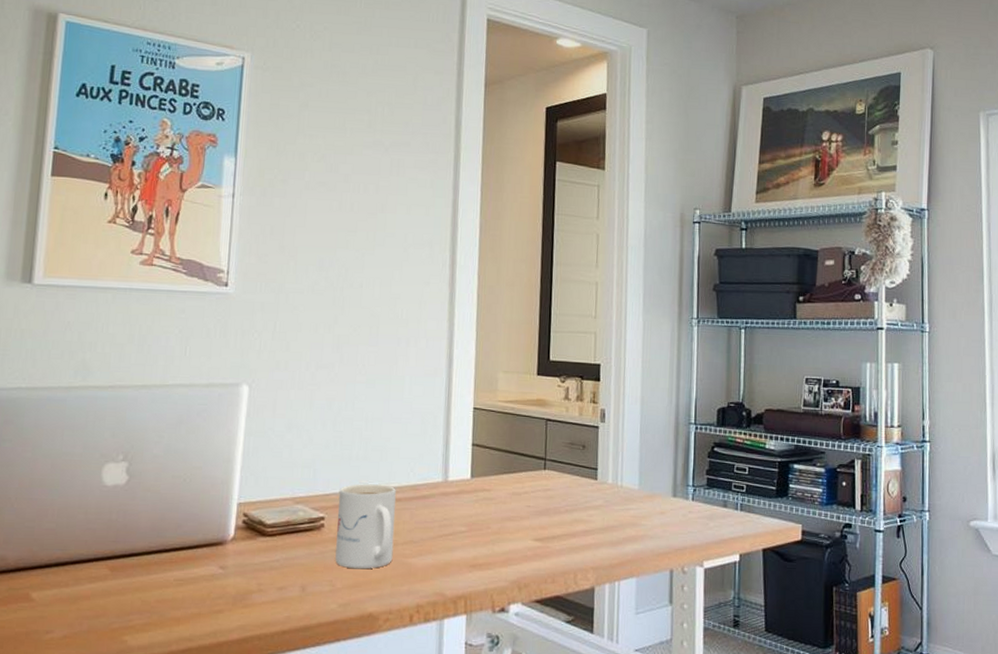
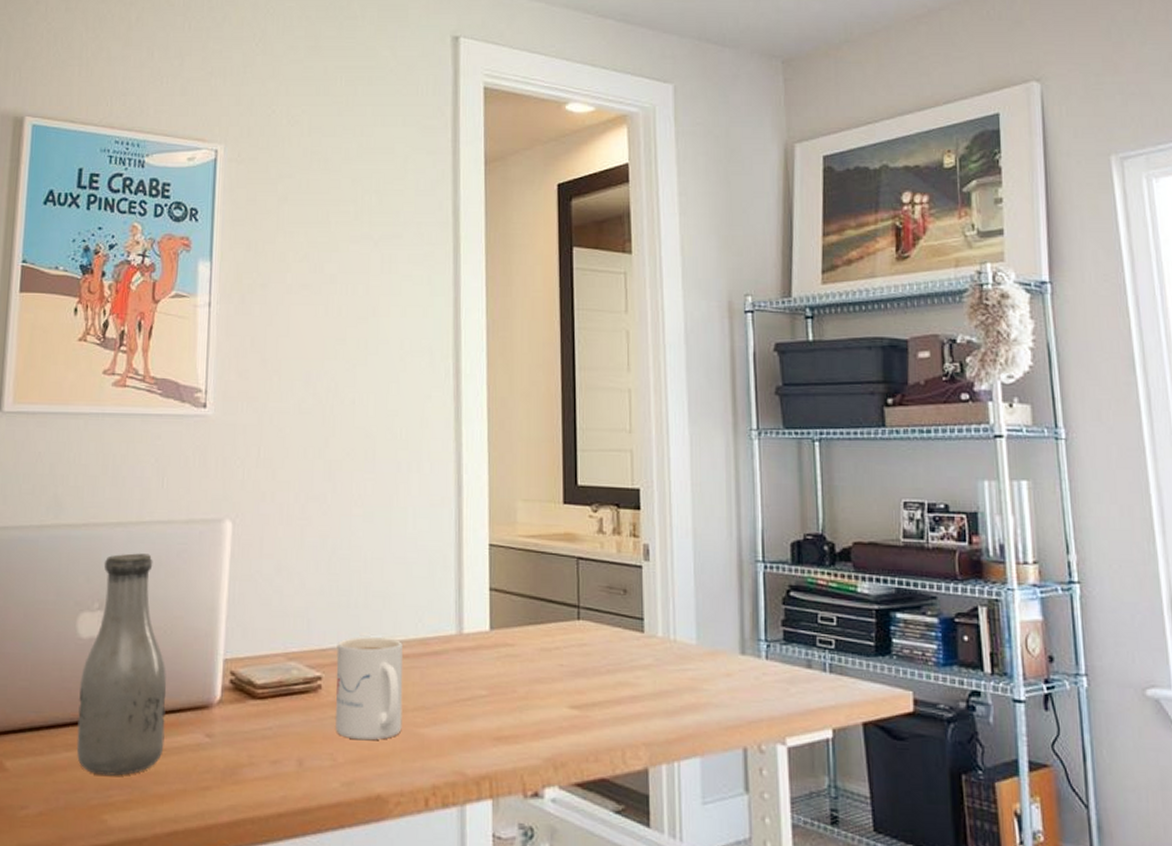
bottle: none [100,412,185,603] -> present [76,553,167,776]

